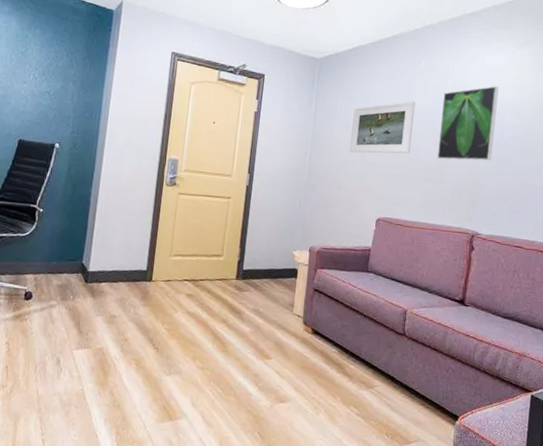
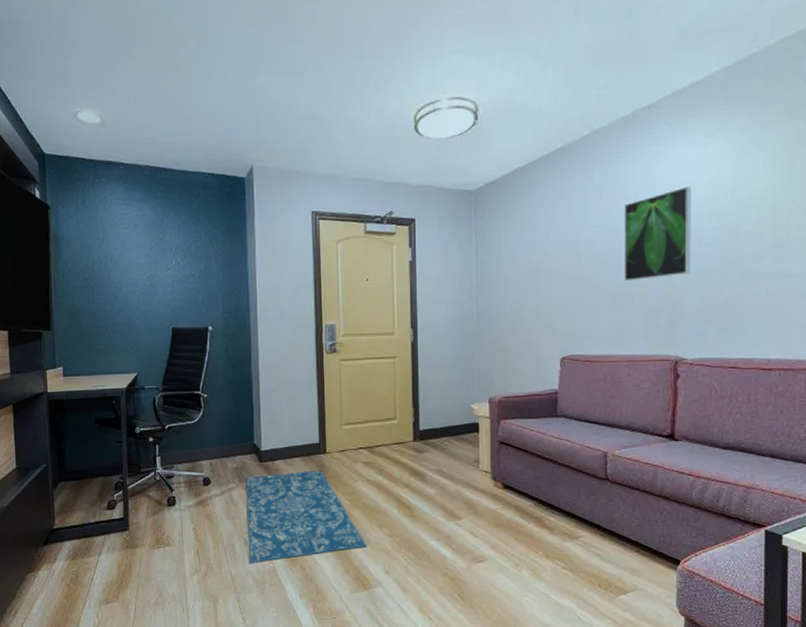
rug: none [58,295,178,385] -> present [245,470,367,564]
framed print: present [350,101,416,154] -> none [520,221,592,289]

